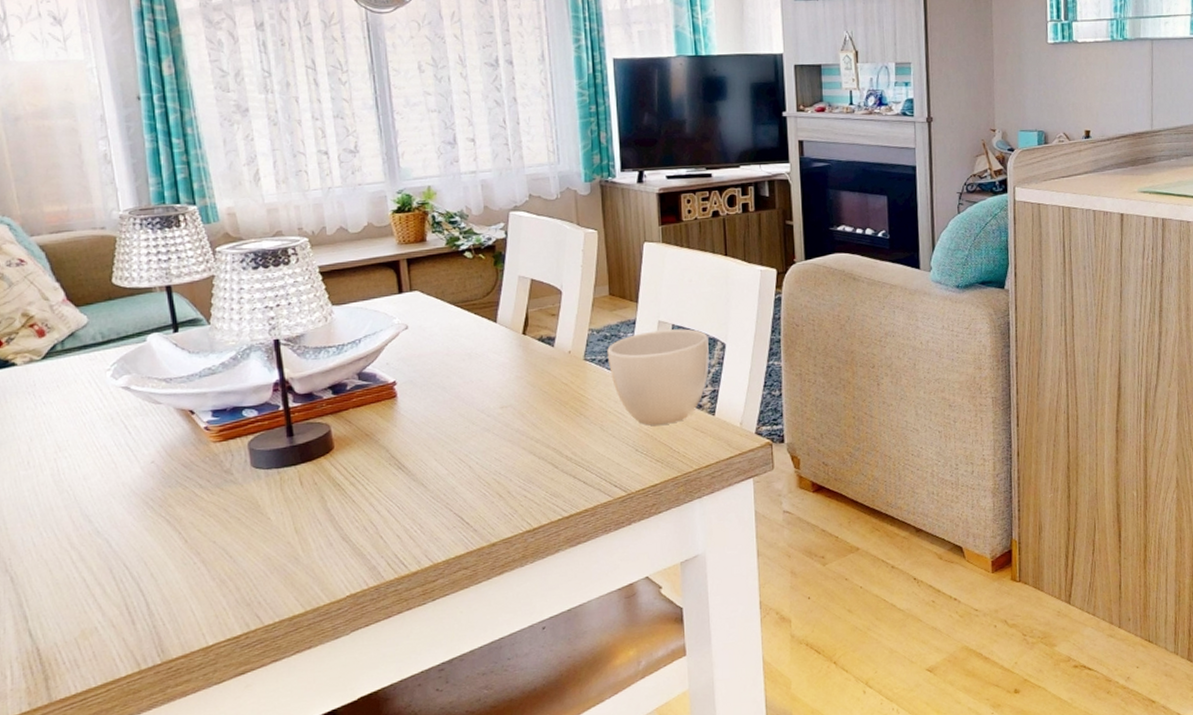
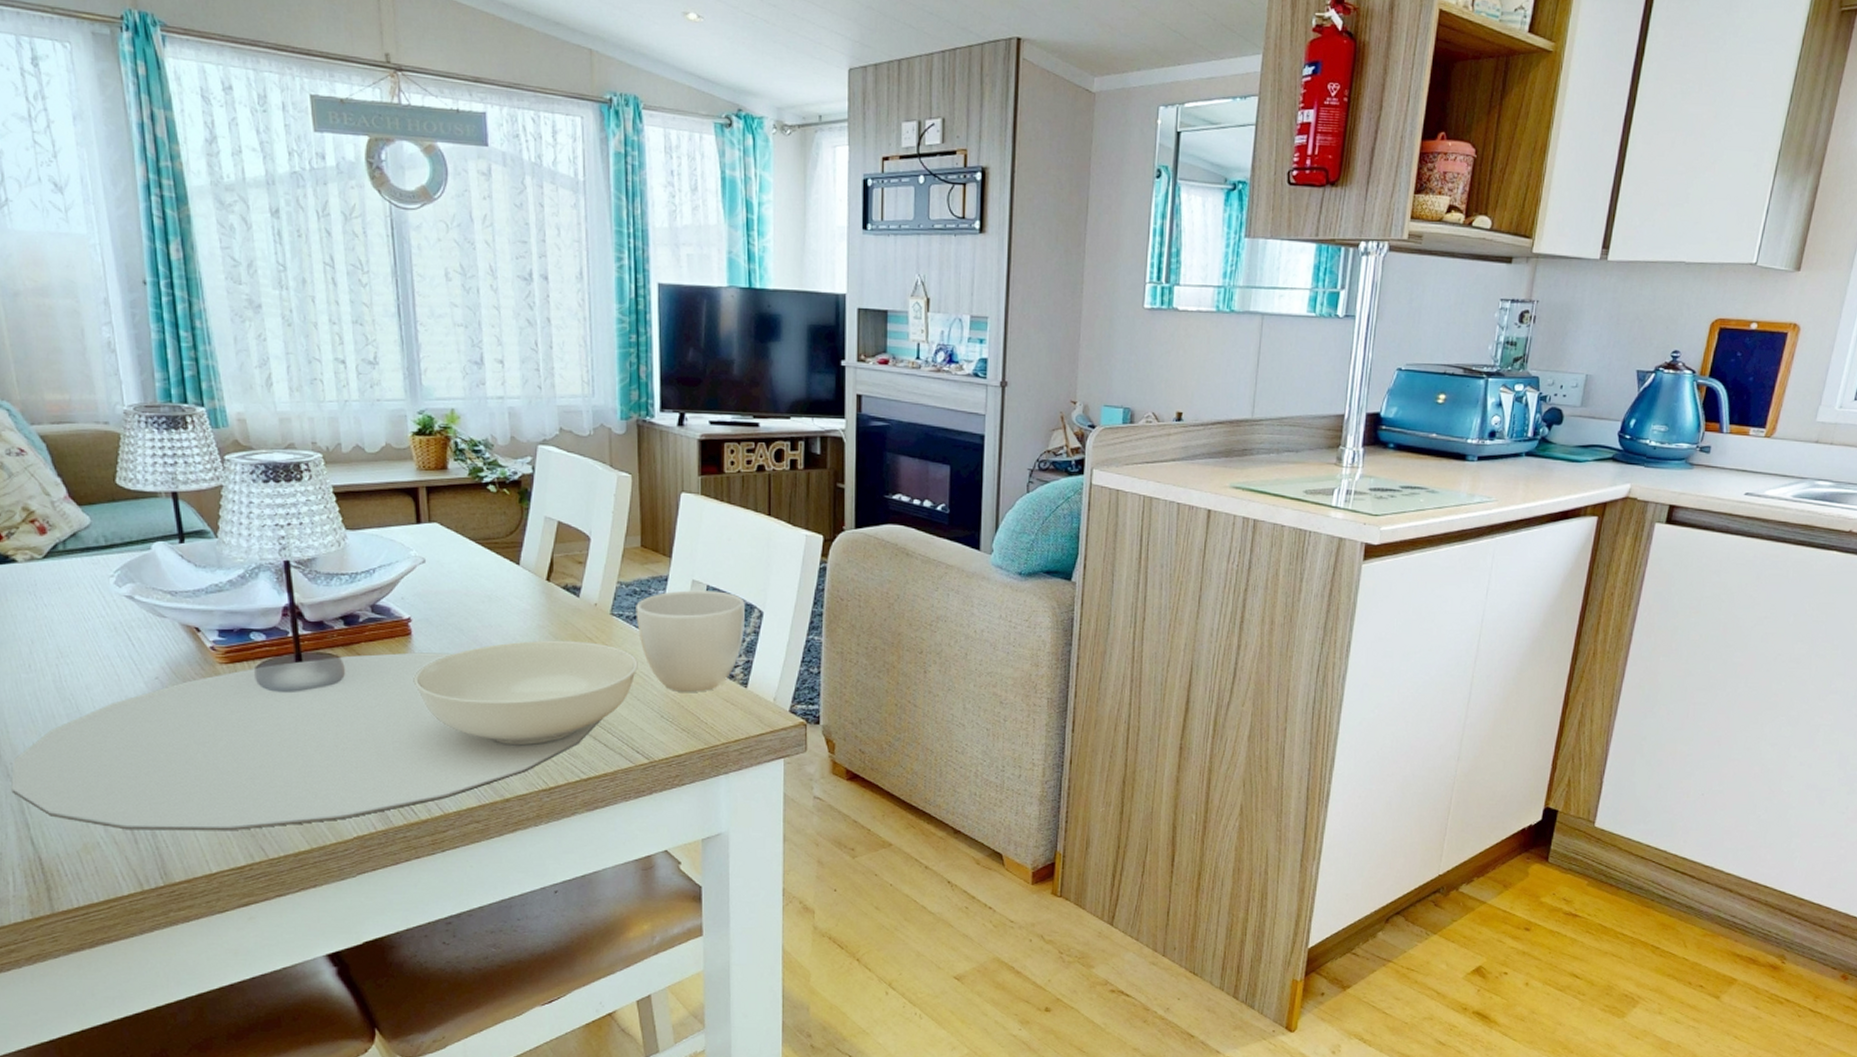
placemat: none [10,410,581,613] -> present [11,652,603,831]
bowl: none [400,387,612,491] -> present [413,640,638,745]

